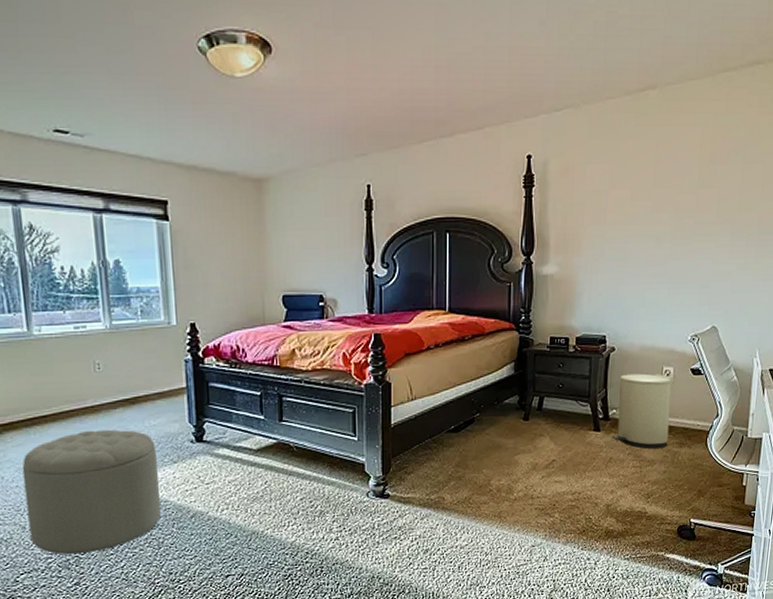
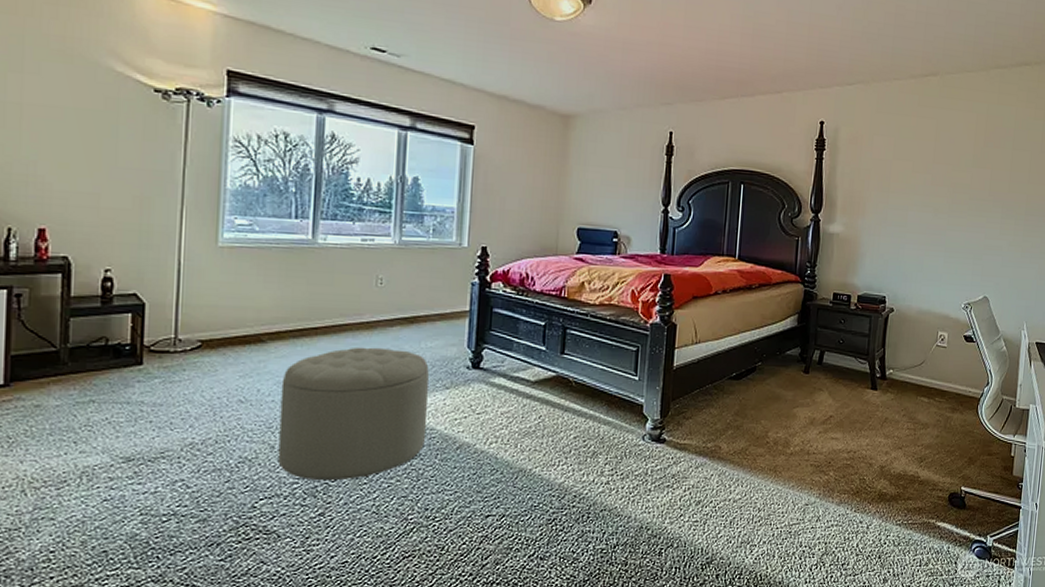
pedal bin: present [612,373,674,449] -> none [888,335,948,413]

